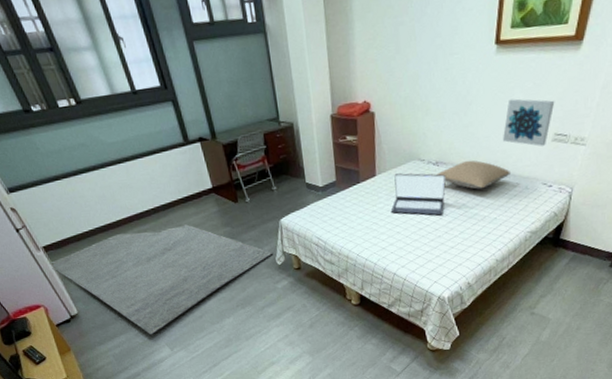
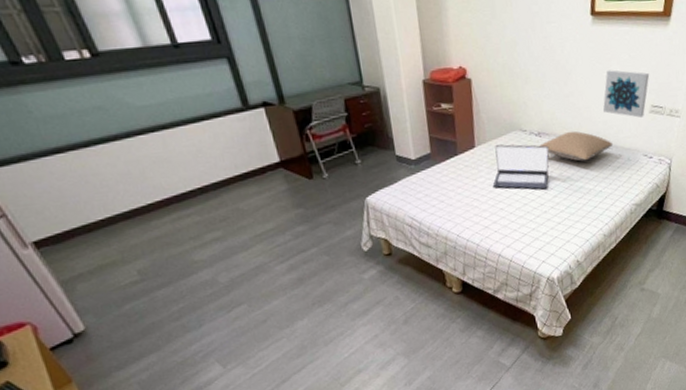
rug: present [50,224,274,335] -> none [44,206,359,351]

